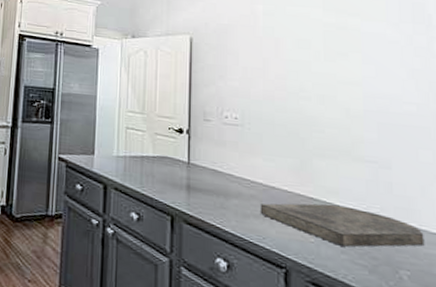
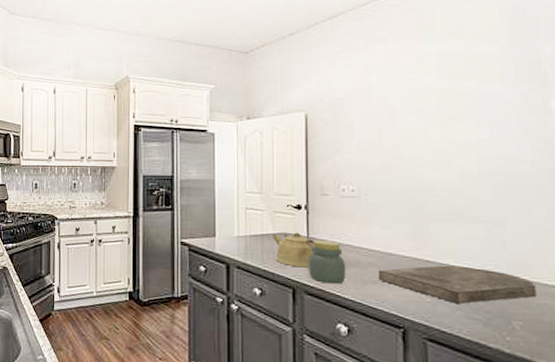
kettle: none [152,156,195,196] -> present [272,232,314,268]
jar: none [189,166,227,215] -> present [309,239,346,284]

